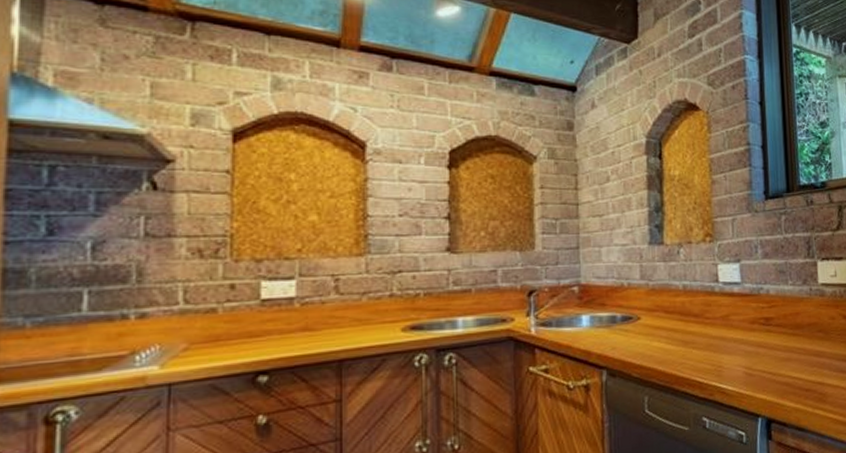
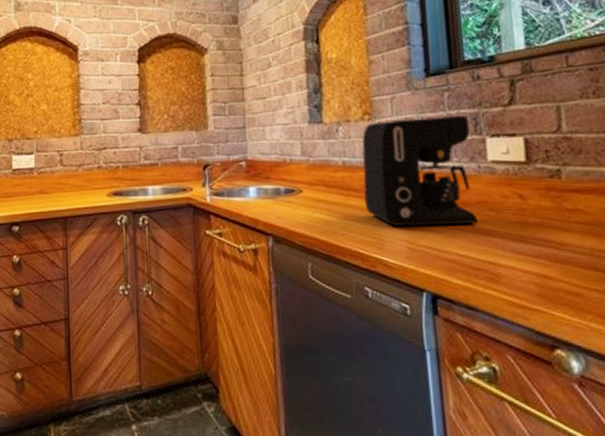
coffee maker: none [703,239,809,352] -> present [362,116,478,227]

